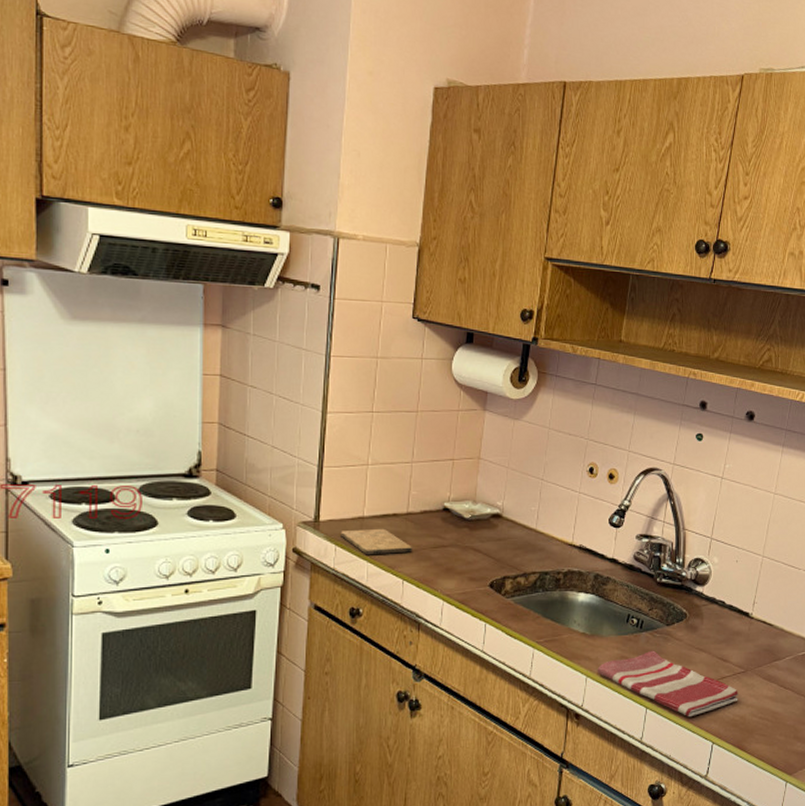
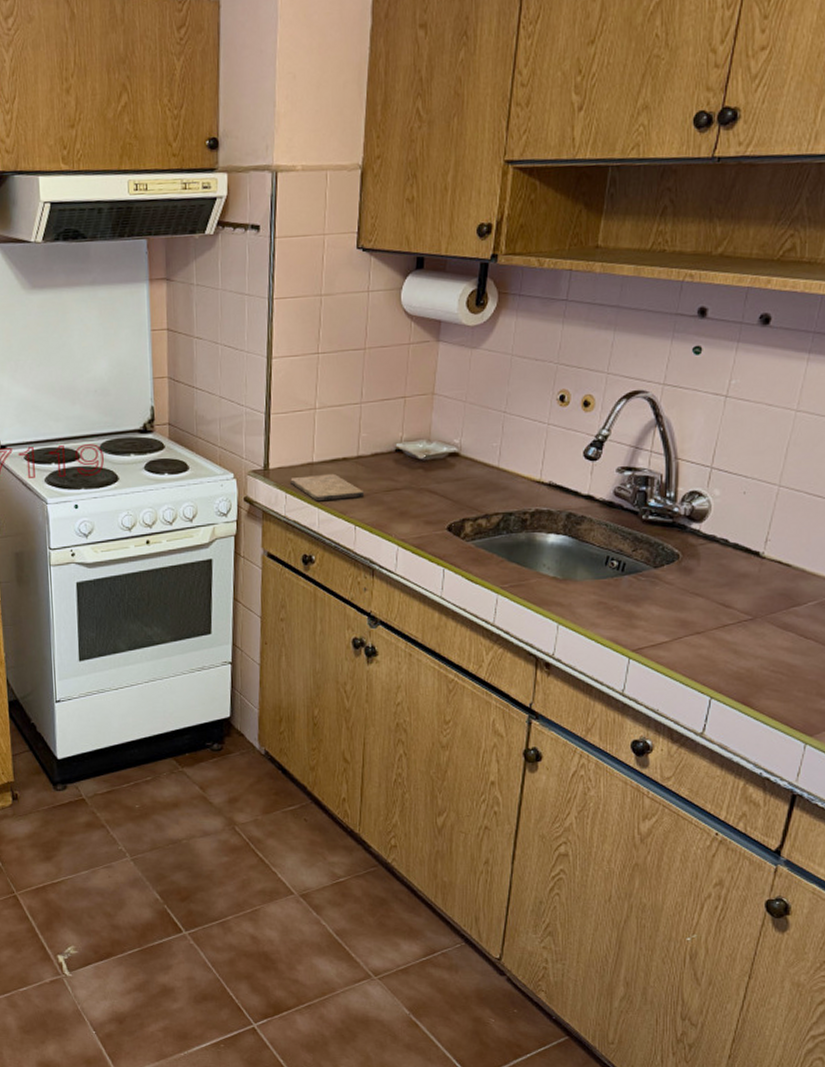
dish towel: present [597,650,738,718] -> none [570,595,744,669]

